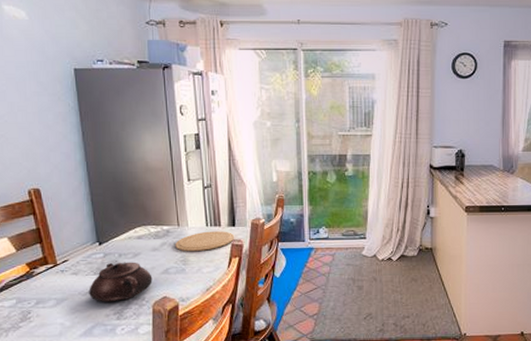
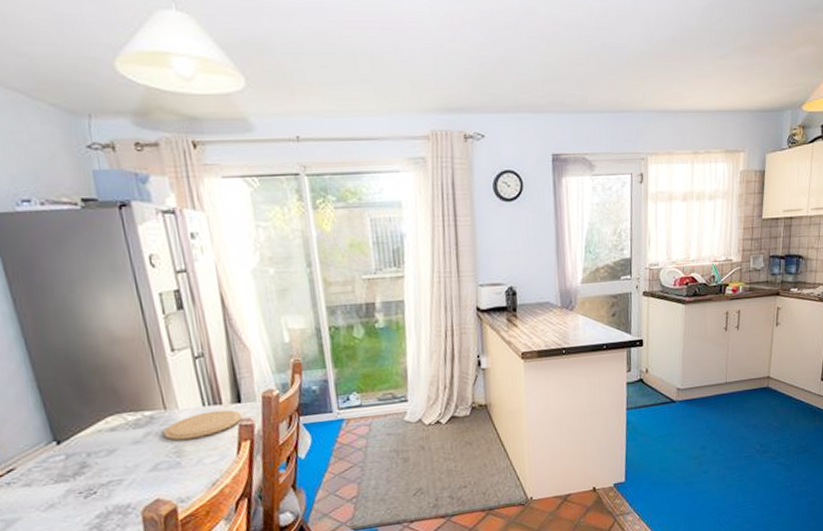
teapot: present [89,262,153,302] -> none [50,460,138,517]

